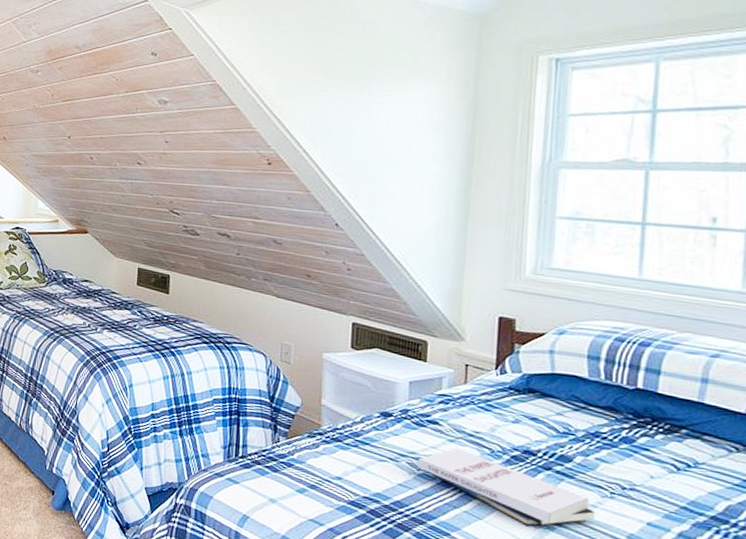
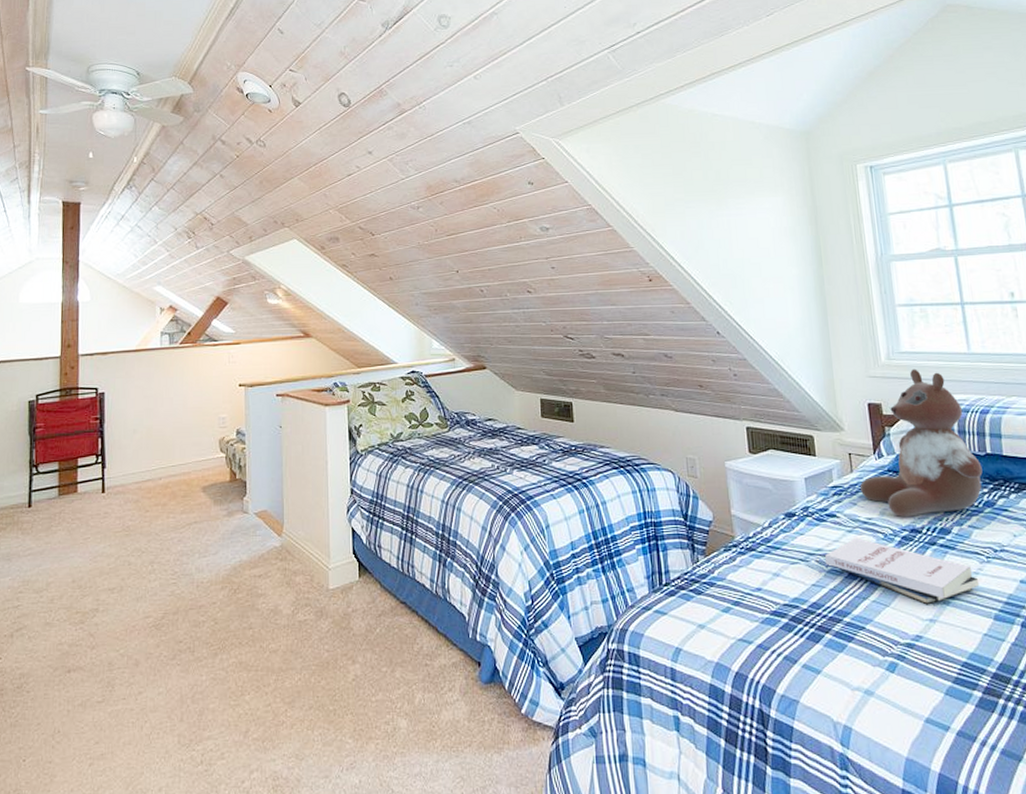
stuffed bear: none [471,287,627,441] -> present [859,369,983,517]

